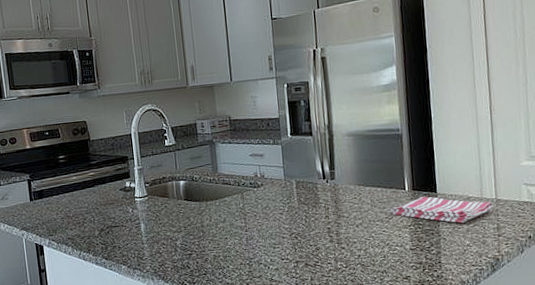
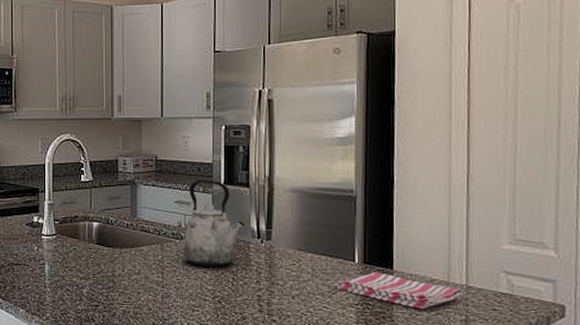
kettle: none [260,133,312,209] -> present [183,179,245,267]

